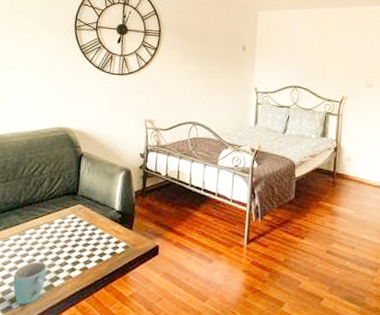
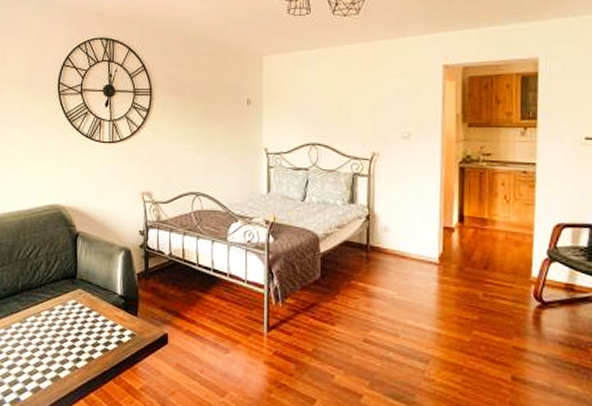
mug: present [12,262,47,305] -> none [18,351,51,397]

